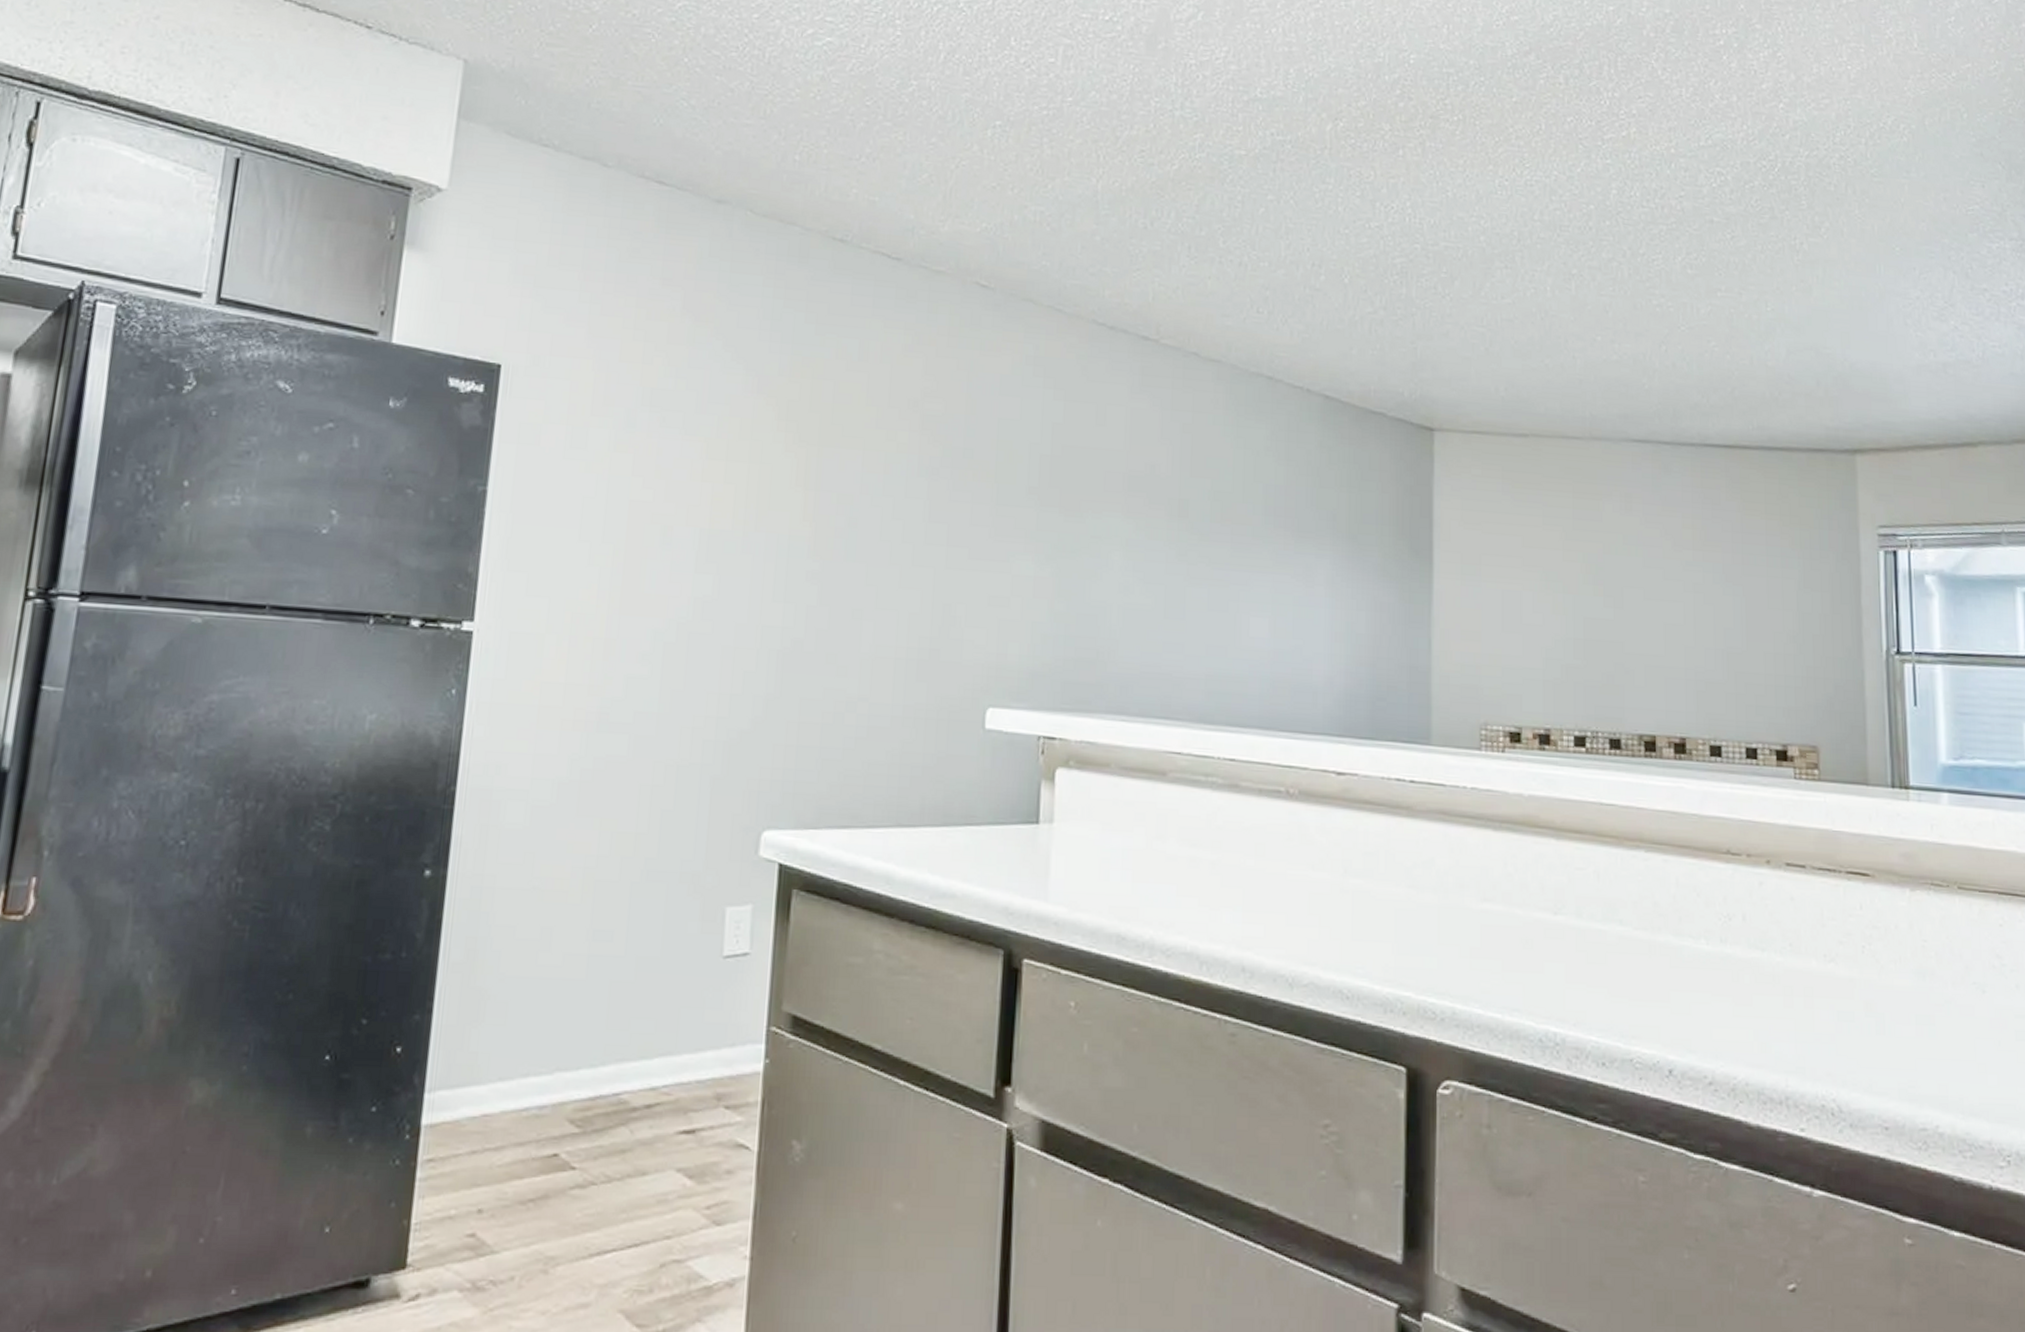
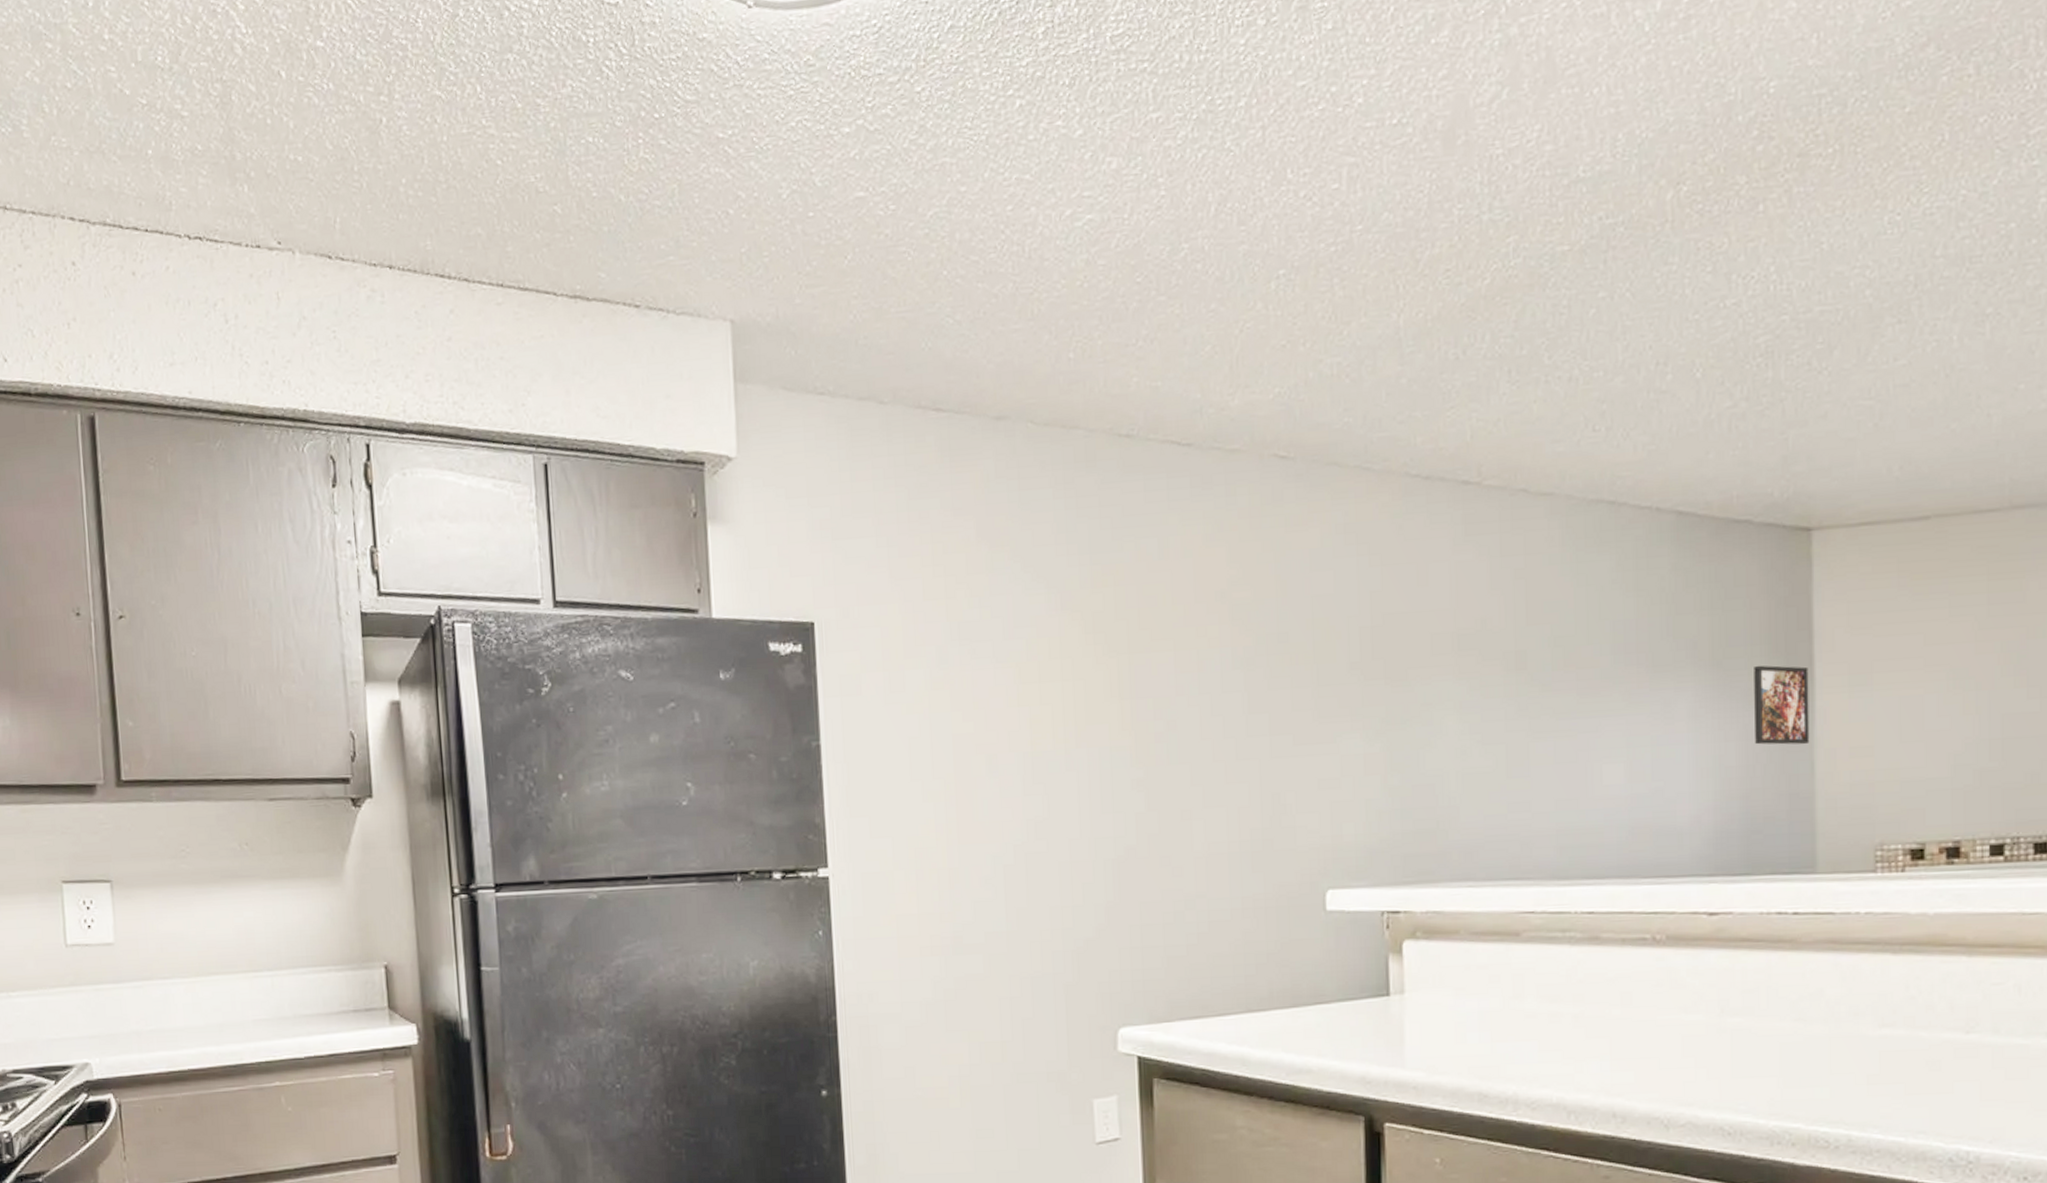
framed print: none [1382,544,1428,622] -> present [1754,665,1810,745]

